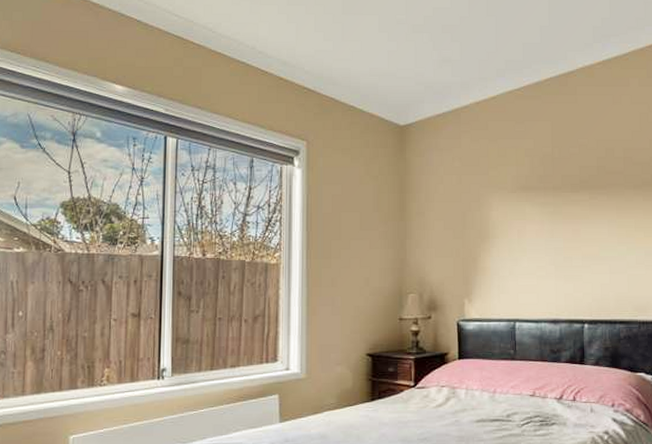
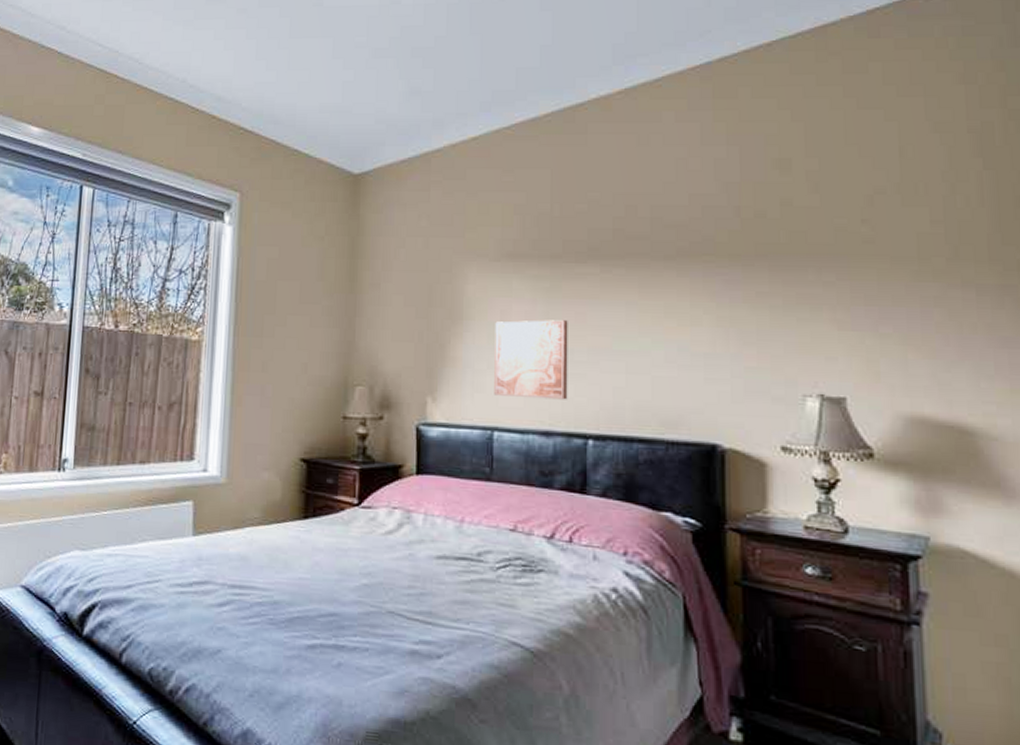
wall art: none [514,236,569,296] -> present [494,320,568,400]

